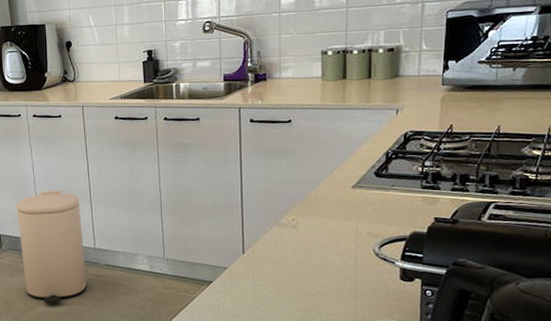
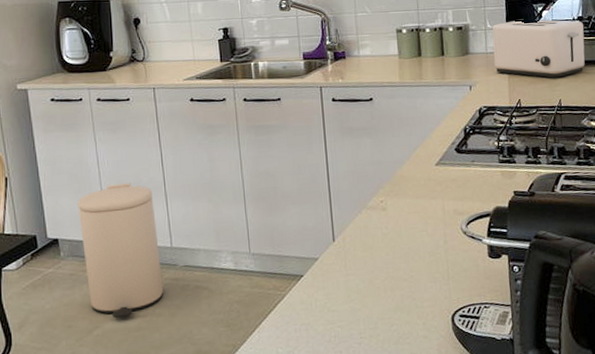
toaster: none [427,40,538,103] -> present [492,19,585,78]

